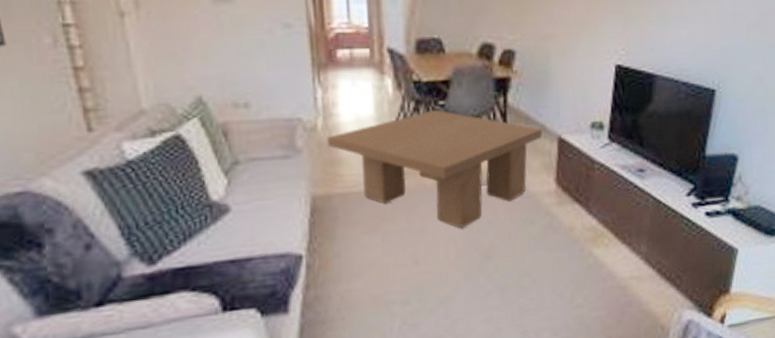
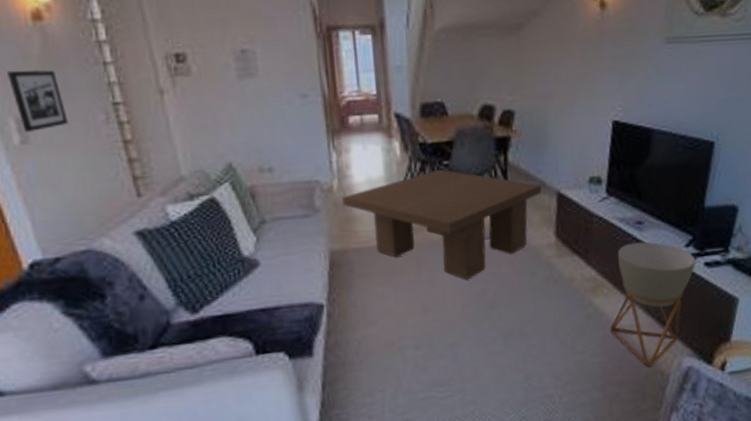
planter: none [611,190,697,320] -> present [610,241,696,367]

